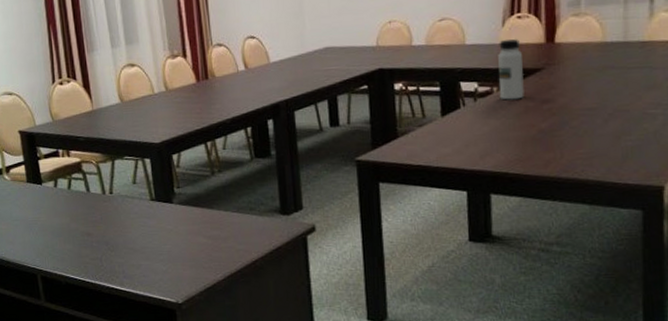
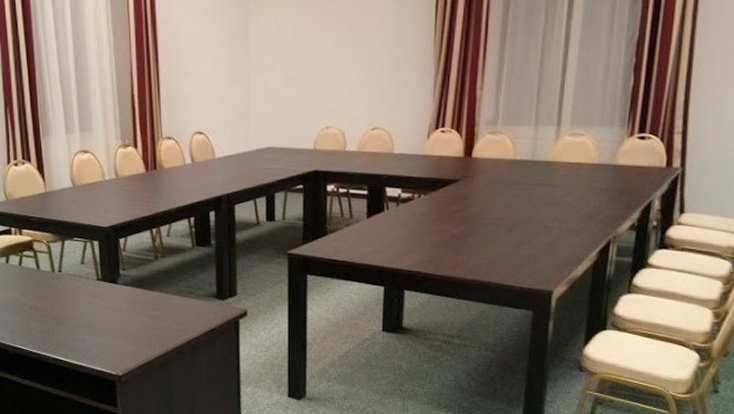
water bottle: present [498,39,524,100] -> none [419,152,442,207]

